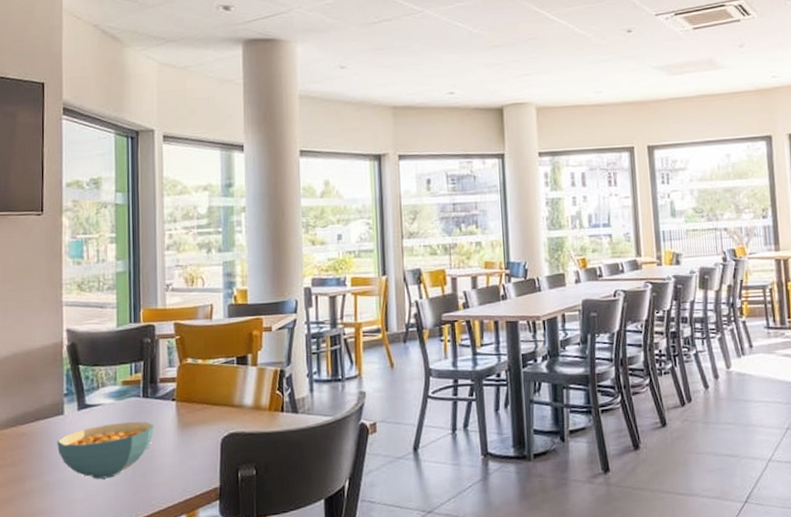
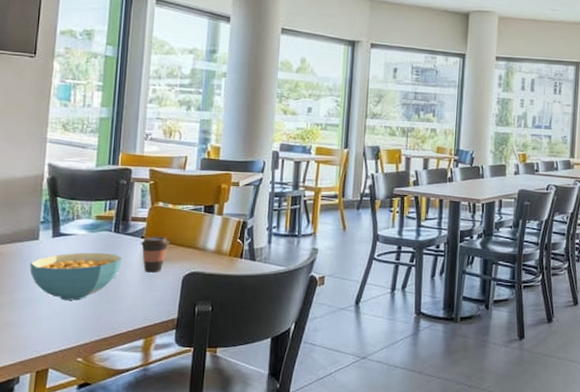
coffee cup: none [172,396,203,439] -> present [140,236,169,273]

